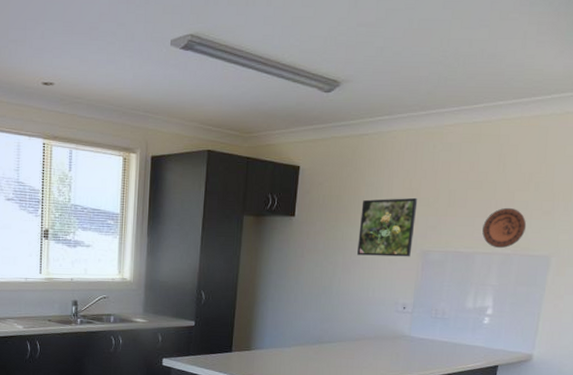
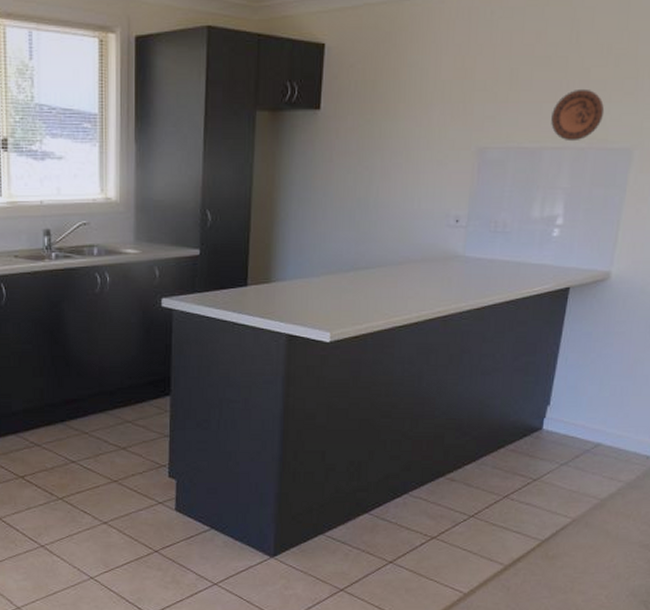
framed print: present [357,197,418,257] -> none [399,80,472,157]

